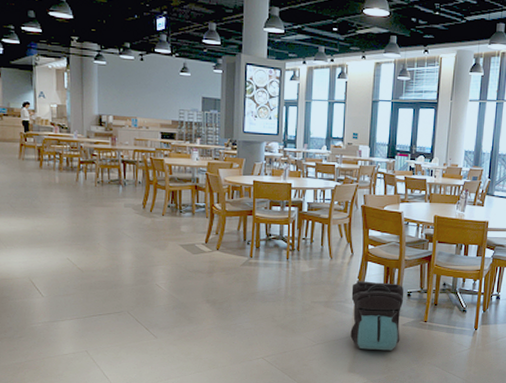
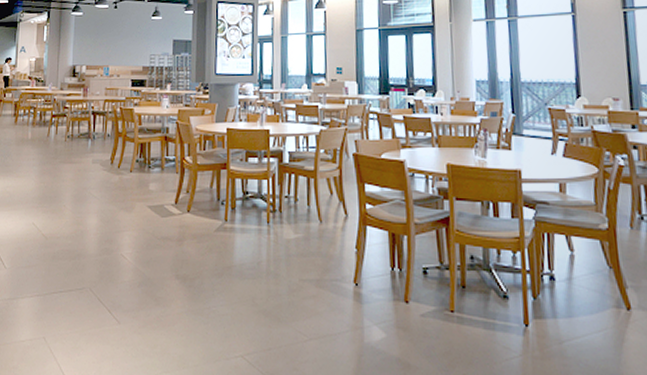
backpack: present [350,281,404,351] -> none [349,252,420,353]

